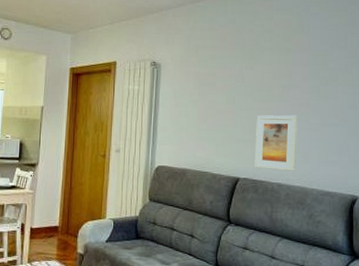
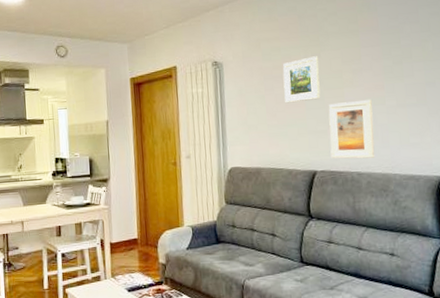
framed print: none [216,68,252,110] -> present [282,56,321,104]

